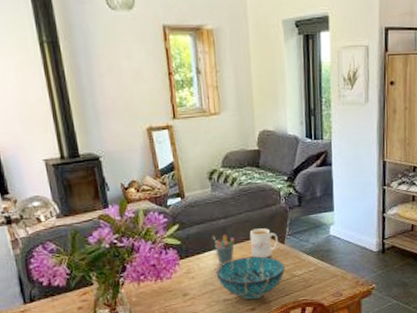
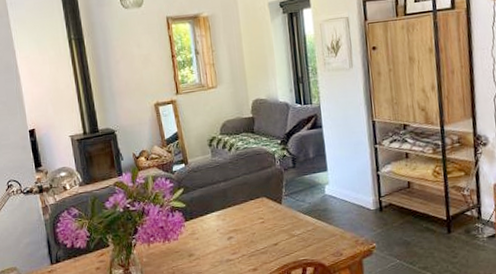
pen holder: present [213,235,235,265] -> none [214,197,235,226]
decorative bowl: present [216,256,285,300] -> none [218,216,284,260]
mug: present [249,228,278,258] -> none [248,189,276,219]

